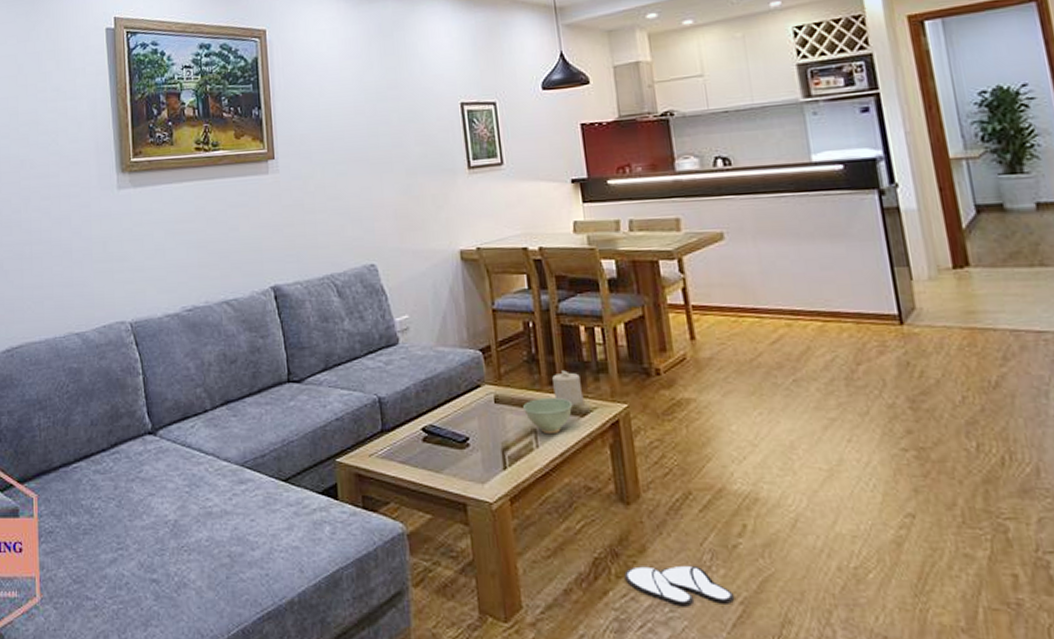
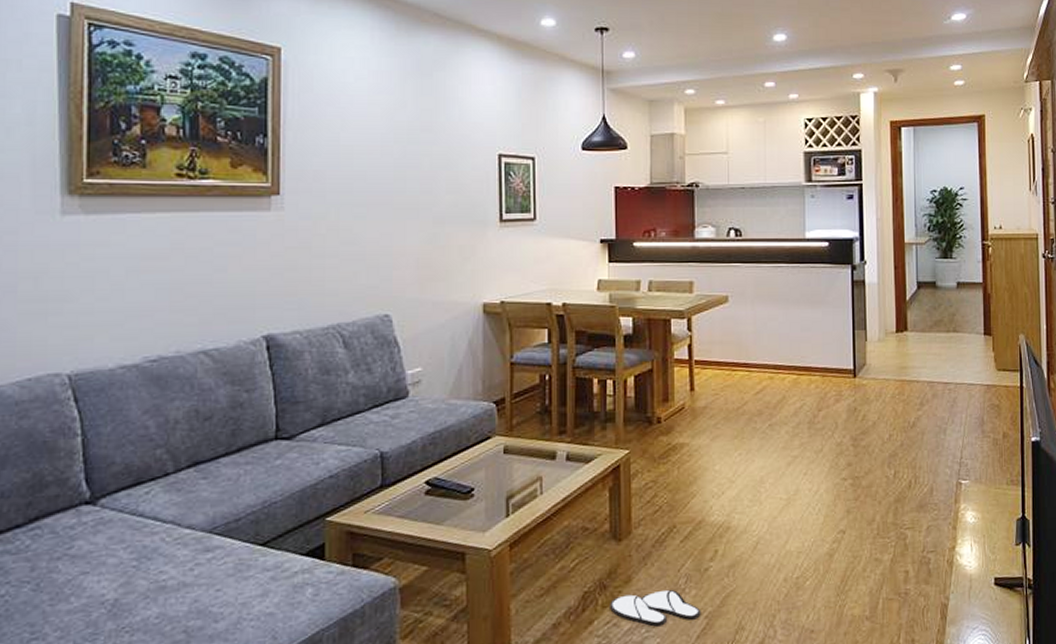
bowl: present [523,397,573,435] -> none [532,446,579,482]
candle: present [552,370,585,409] -> none [563,420,590,457]

